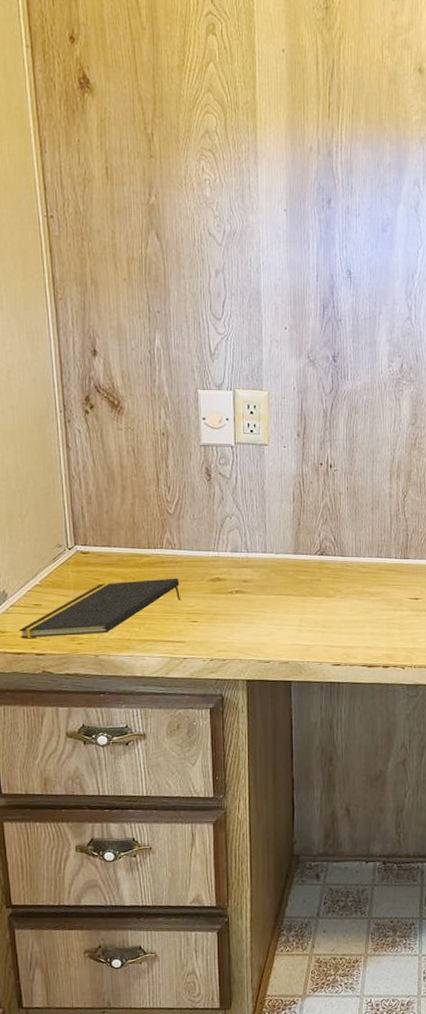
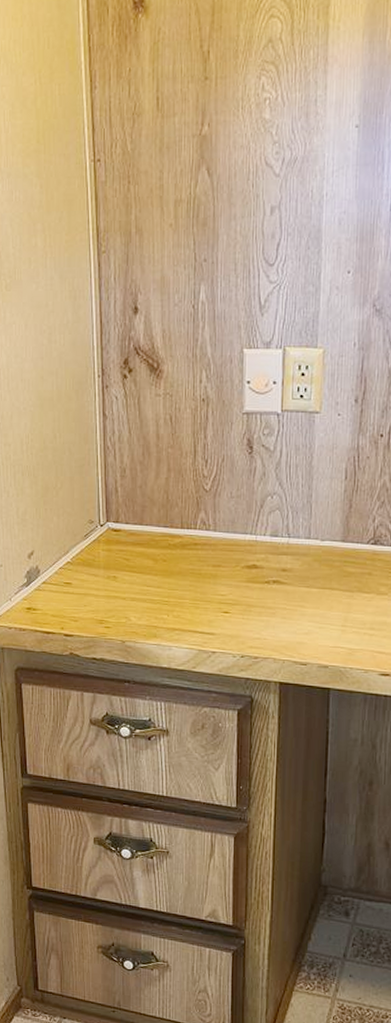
notepad: present [19,577,181,638] -> none [49,562,213,618]

